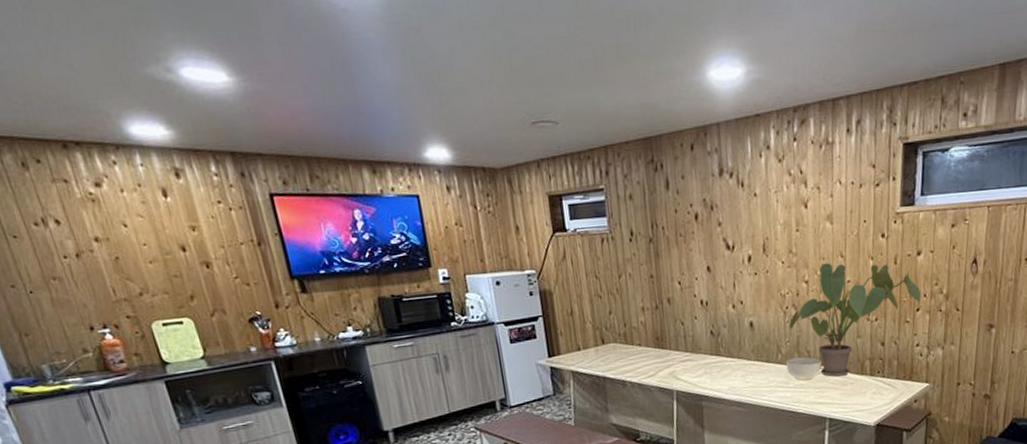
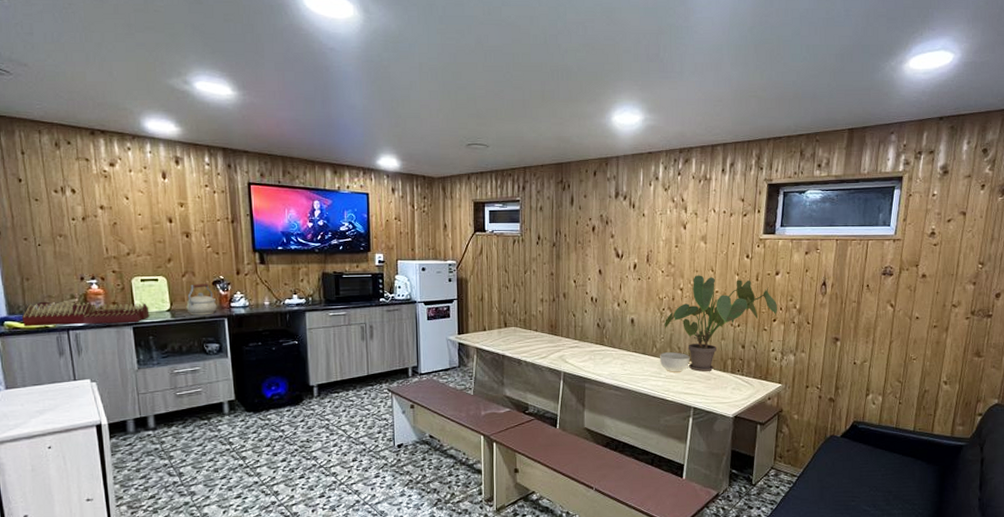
architectural model: none [30,351,182,391] -> present [22,300,150,327]
kettle: none [221,321,260,362] -> present [186,283,217,316]

